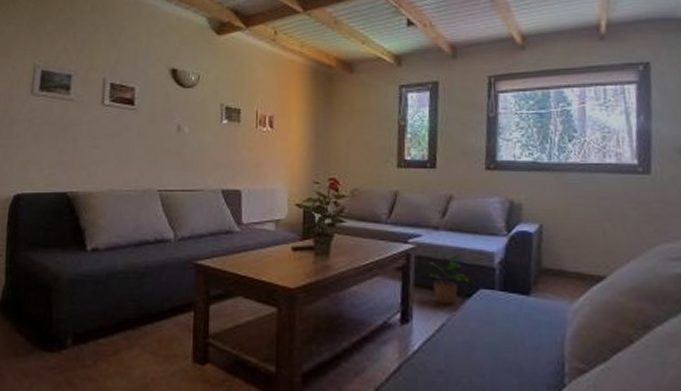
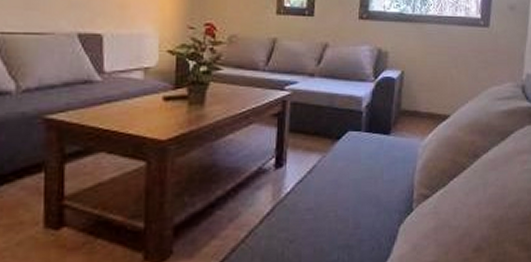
potted plant: present [427,251,469,306] -> none [302,97,339,148]

